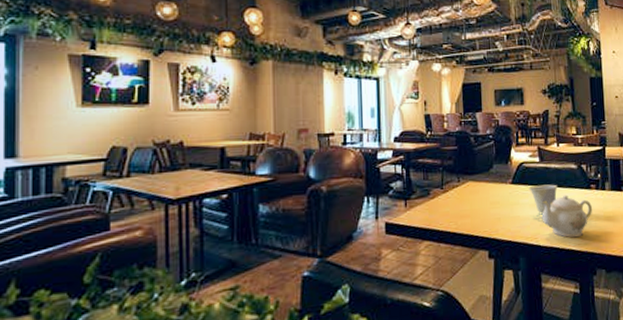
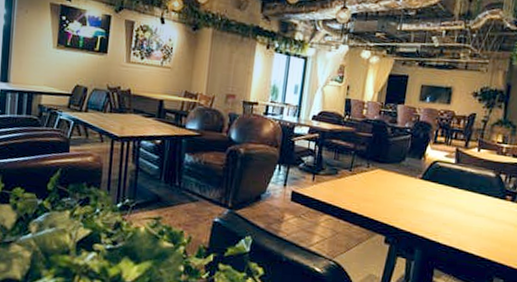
cup: present [528,184,559,215] -> none [438,185,471,215]
teapot: present [541,195,592,238] -> none [446,200,503,244]

